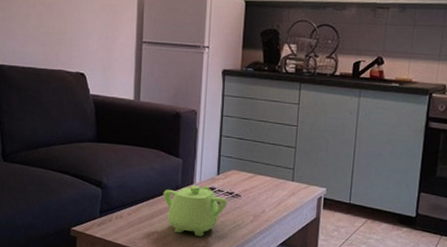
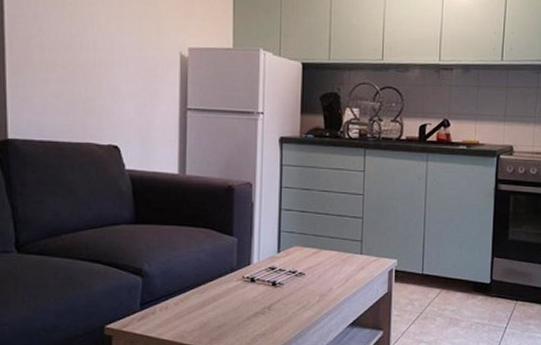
teapot: present [163,185,228,236] -> none [216,266,290,323]

